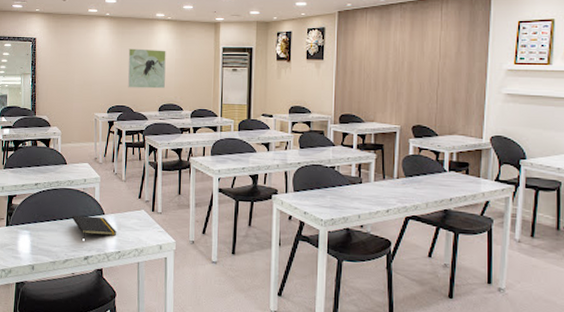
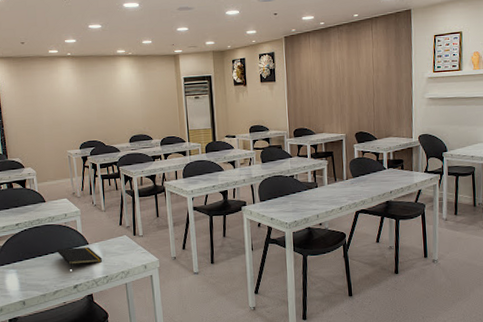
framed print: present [128,48,166,89] -> none [94,84,133,124]

